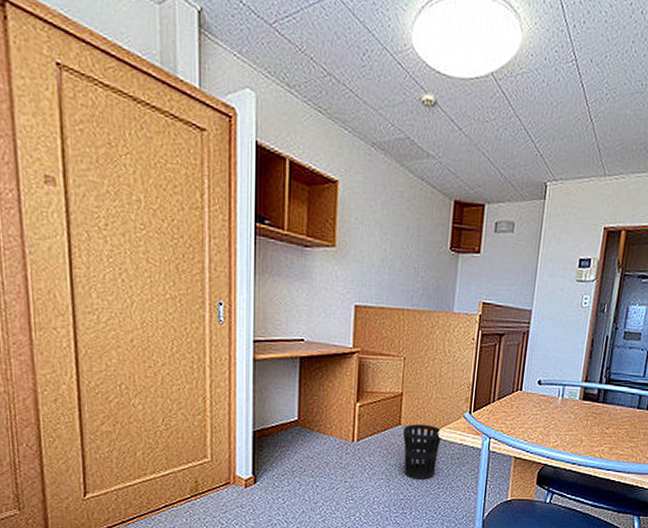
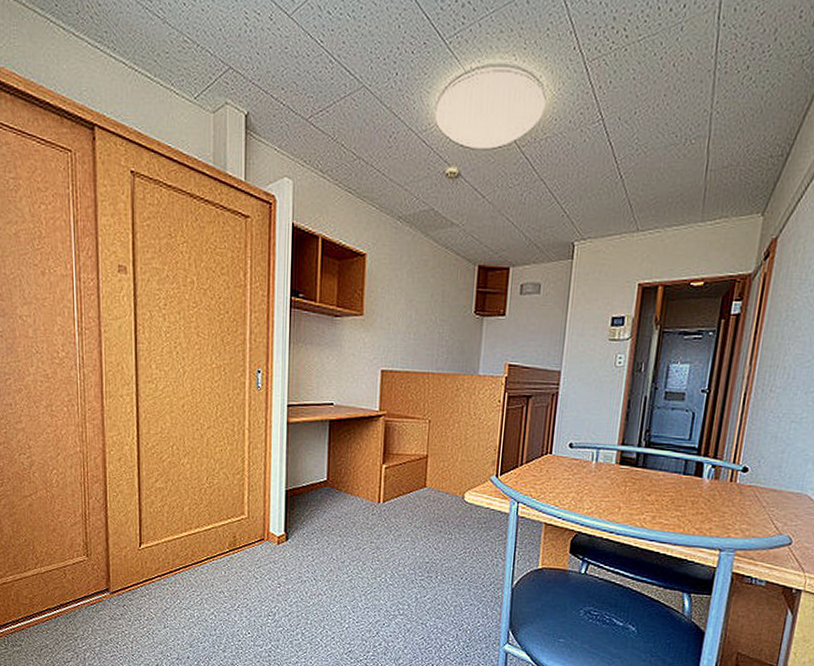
wastebasket: present [402,424,443,479] -> none [428,486,468,543]

